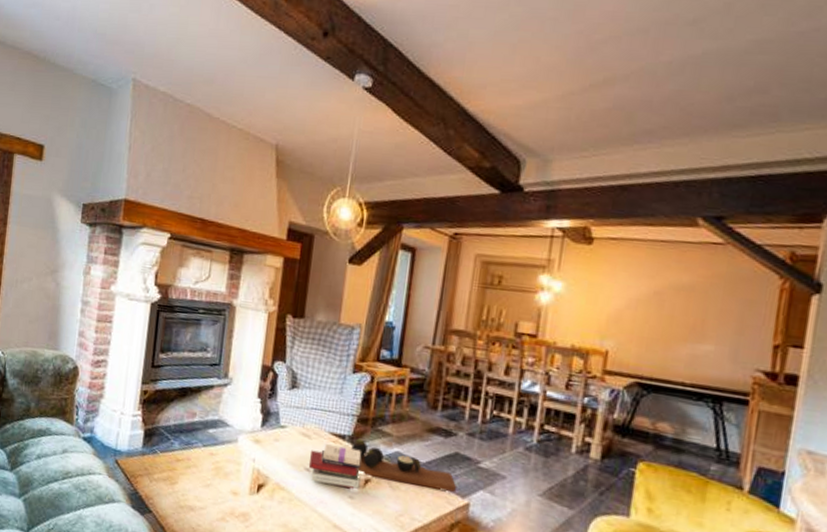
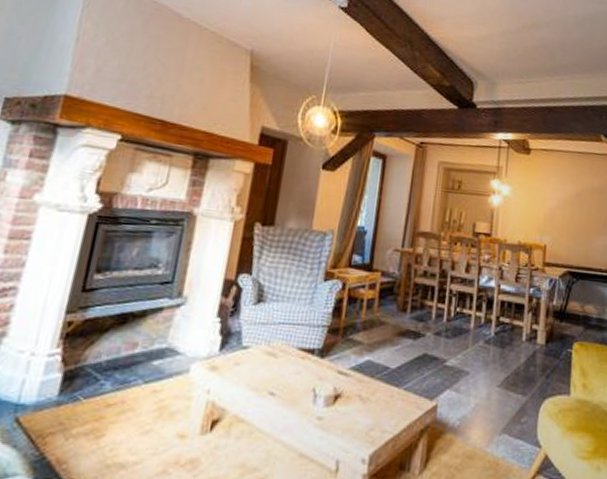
books: present [309,444,361,490] -> none [274,361,331,409]
decorative tray: present [351,438,457,494] -> none [321,351,426,397]

